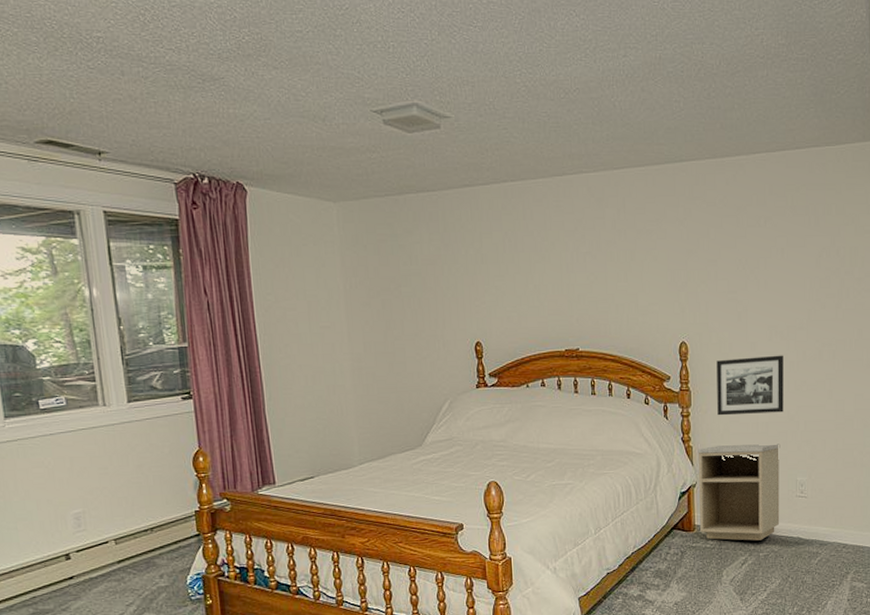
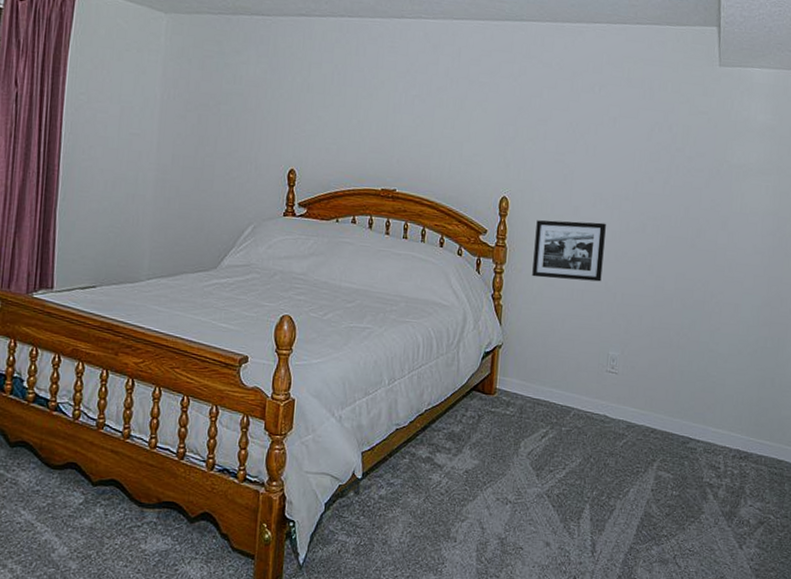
nightstand: present [697,444,780,541] -> none [501,307,595,414]

